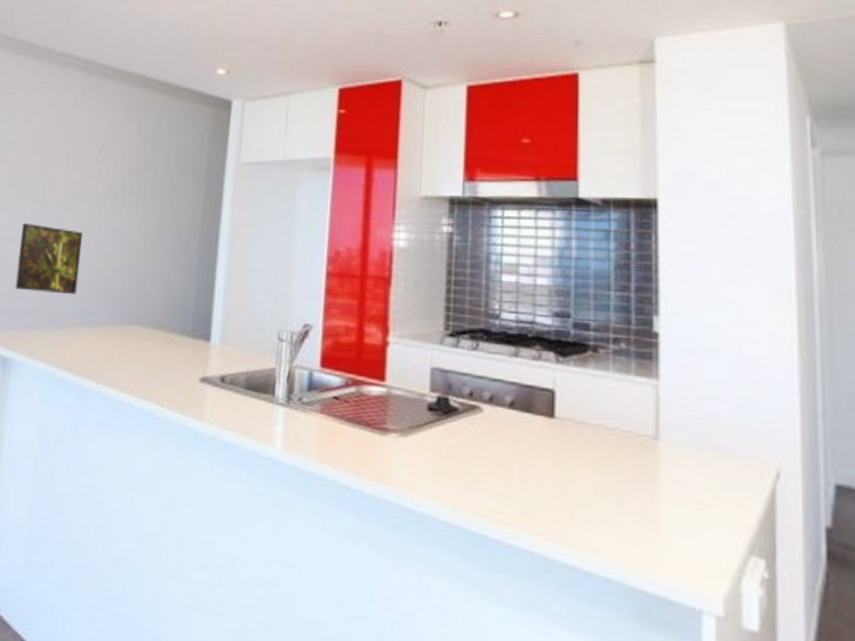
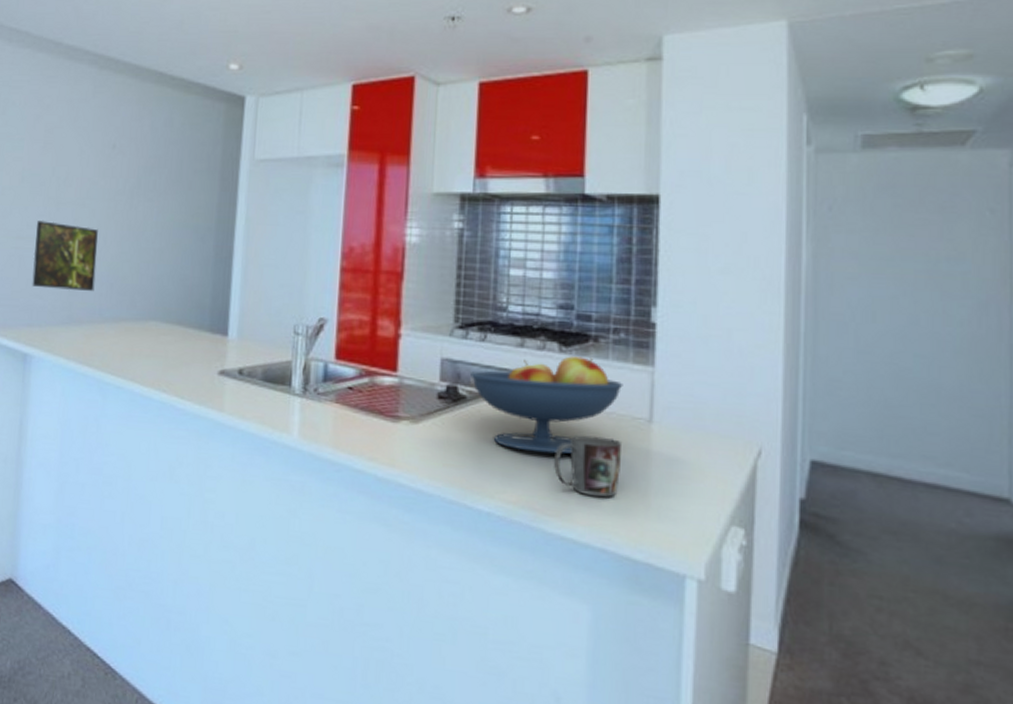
fruit bowl: none [462,367,626,472] -> present [470,356,623,454]
mug: none [554,452,626,521] -> present [554,435,621,497]

